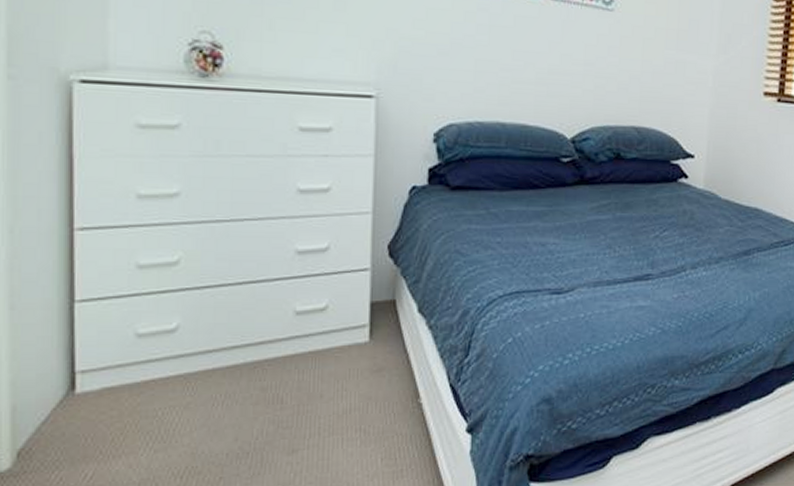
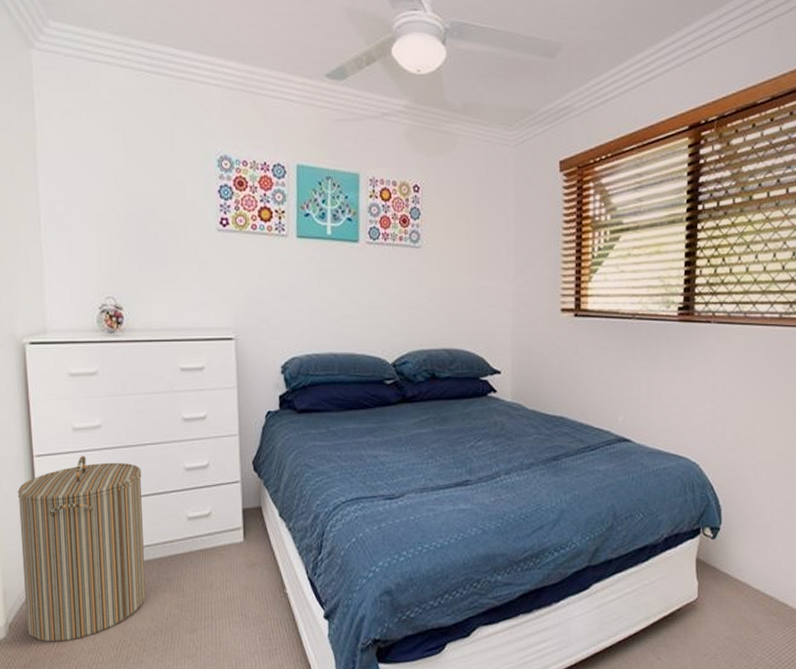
laundry hamper: none [44,230,234,472] -> present [17,455,146,642]

